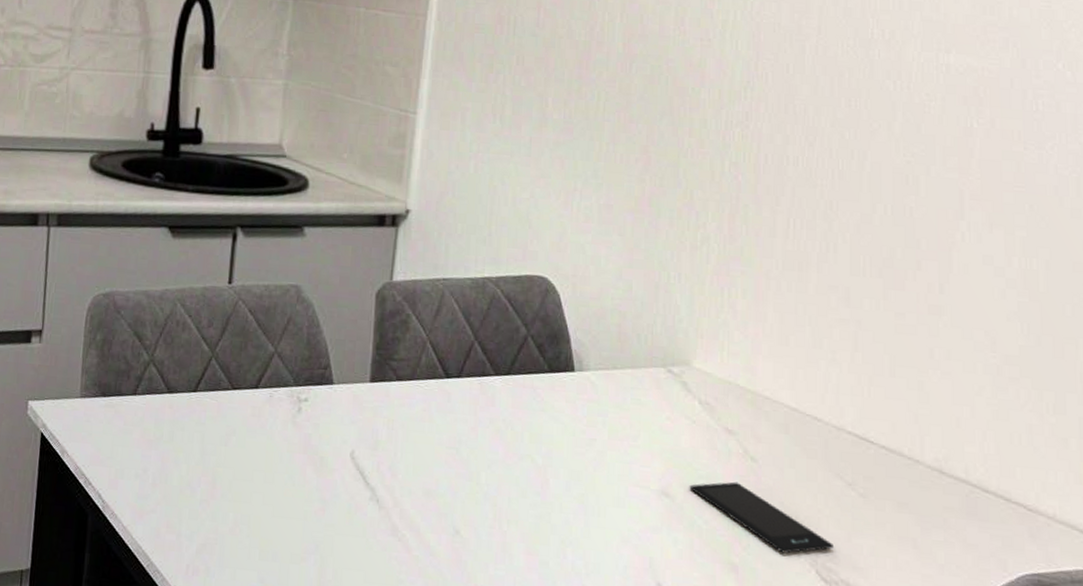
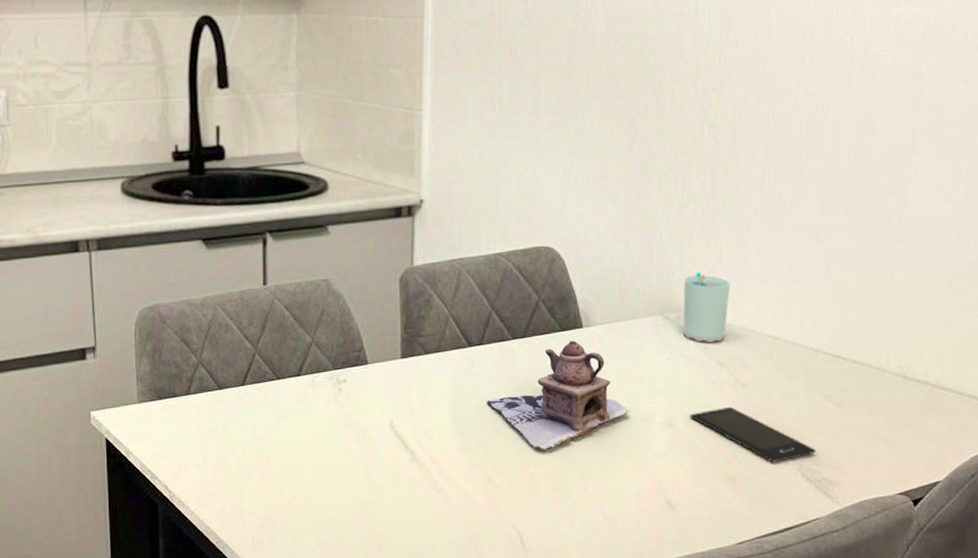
teapot: none [460,385,622,508] -> present [486,341,630,452]
cup: none [688,323,744,406] -> present [683,272,731,343]

